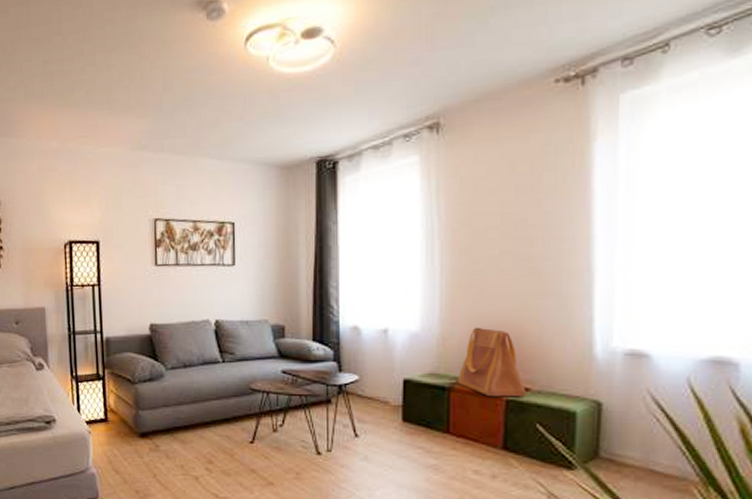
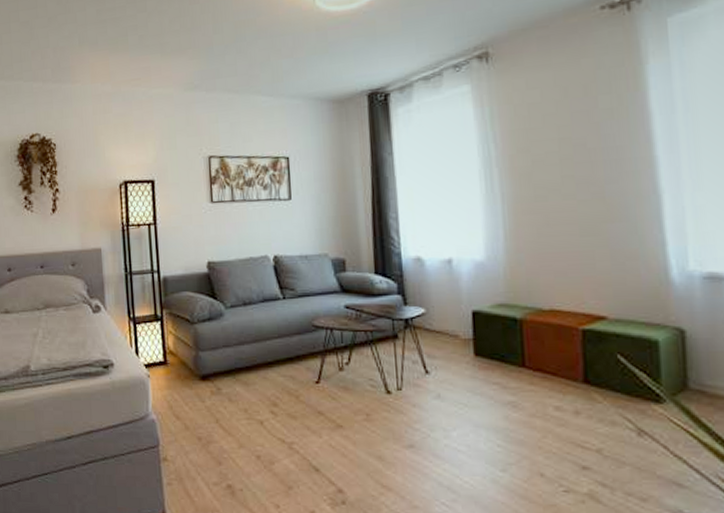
tote bag: present [457,327,526,398] -> none [528,254,603,327]

